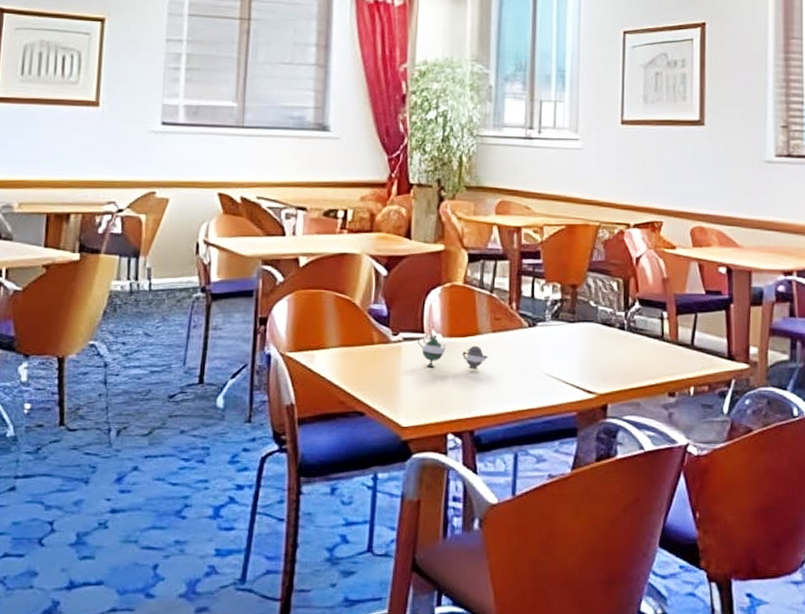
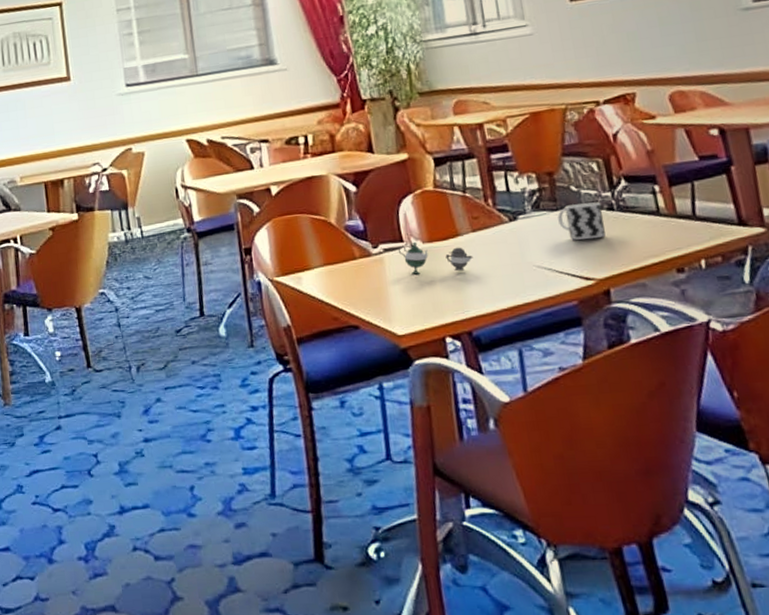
cup: none [573,319,613,355] -> present [558,202,606,240]

